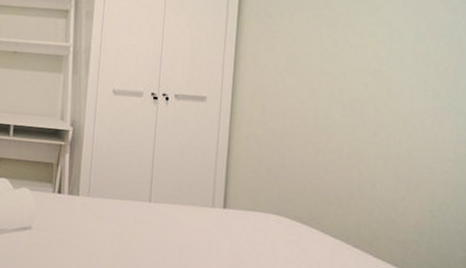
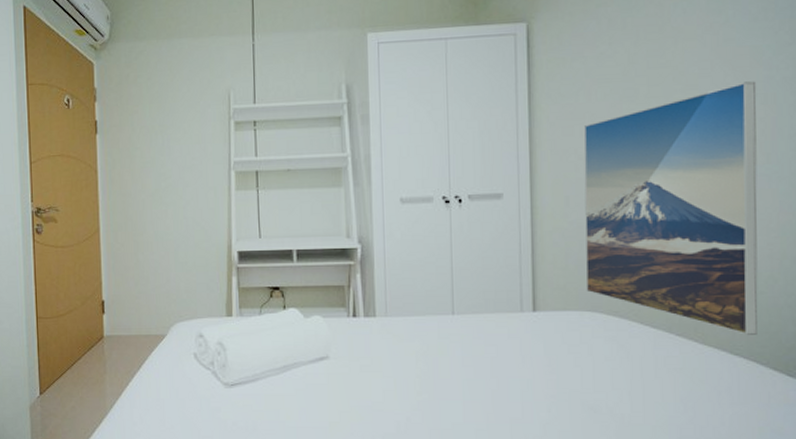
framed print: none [273,23,444,255] -> present [583,81,758,335]

